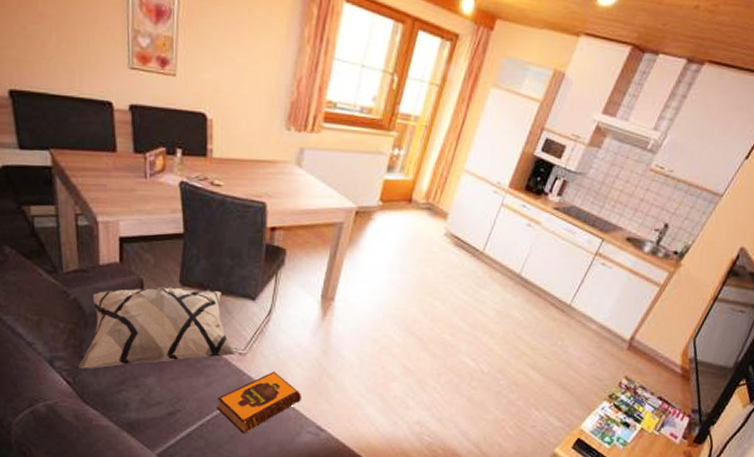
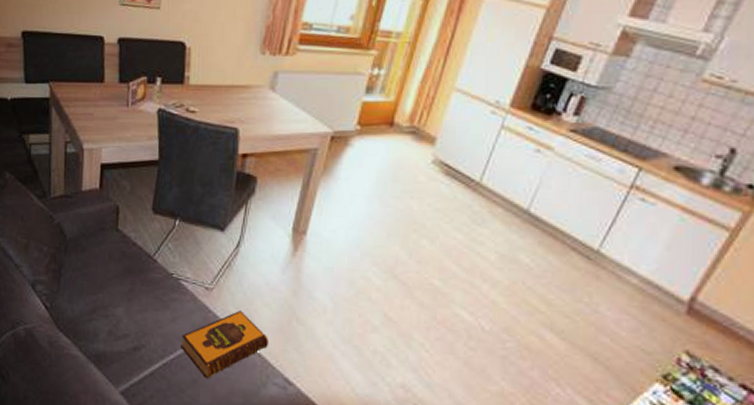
decorative pillow: present [79,287,237,369] -> none [57,214,204,295]

